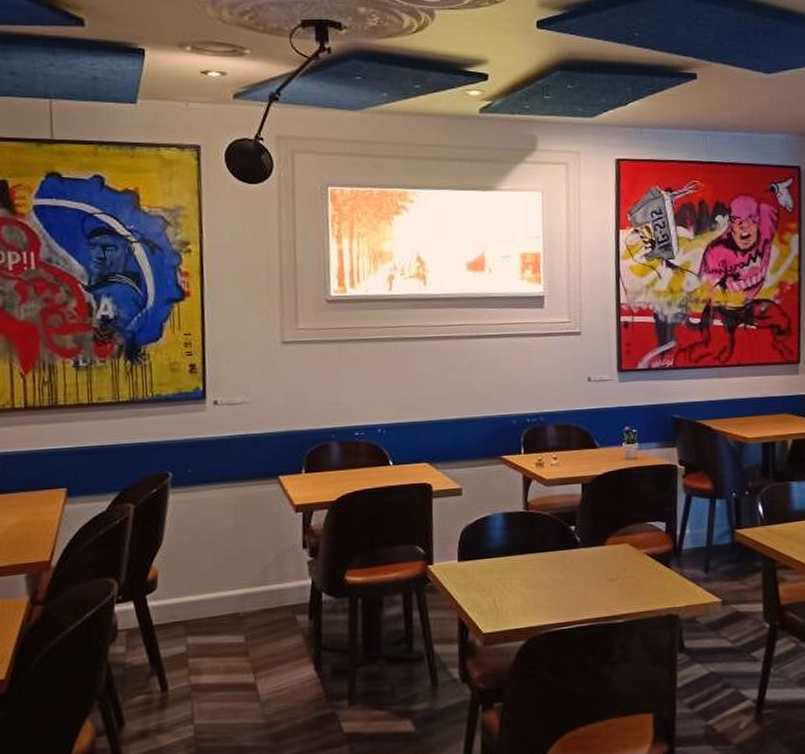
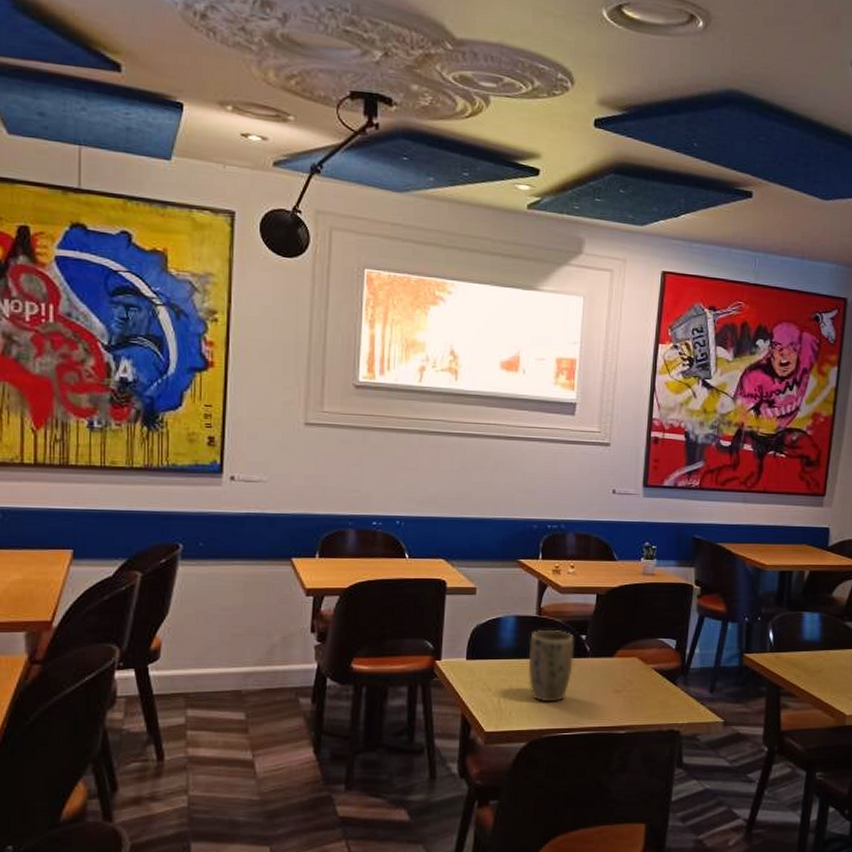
plant pot: none [520,523,565,598] -> present [528,629,574,702]

